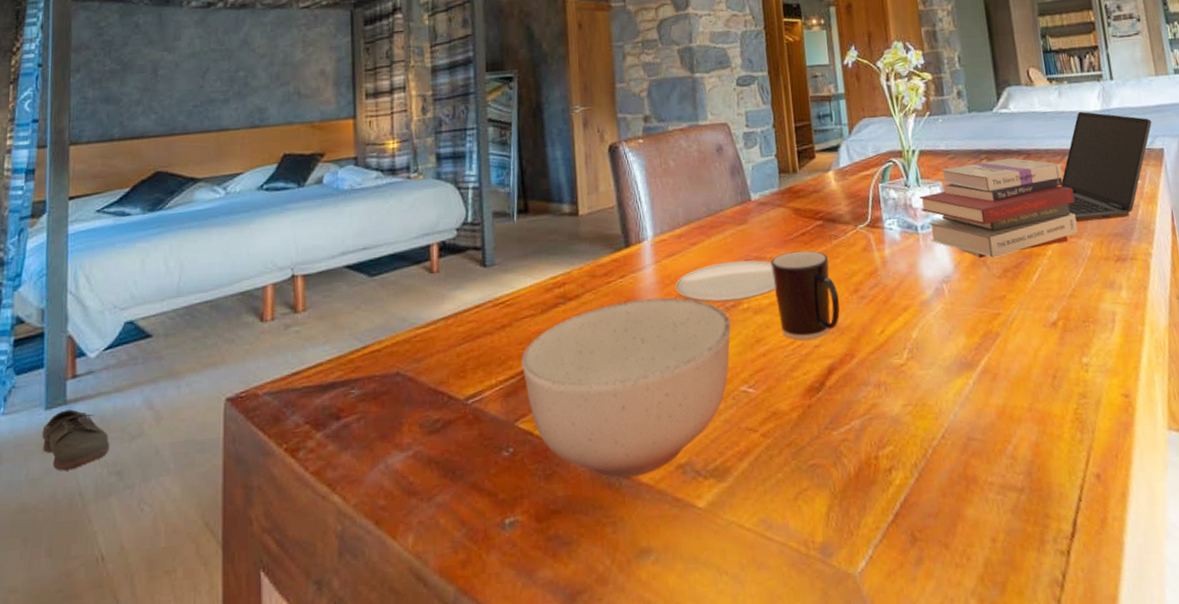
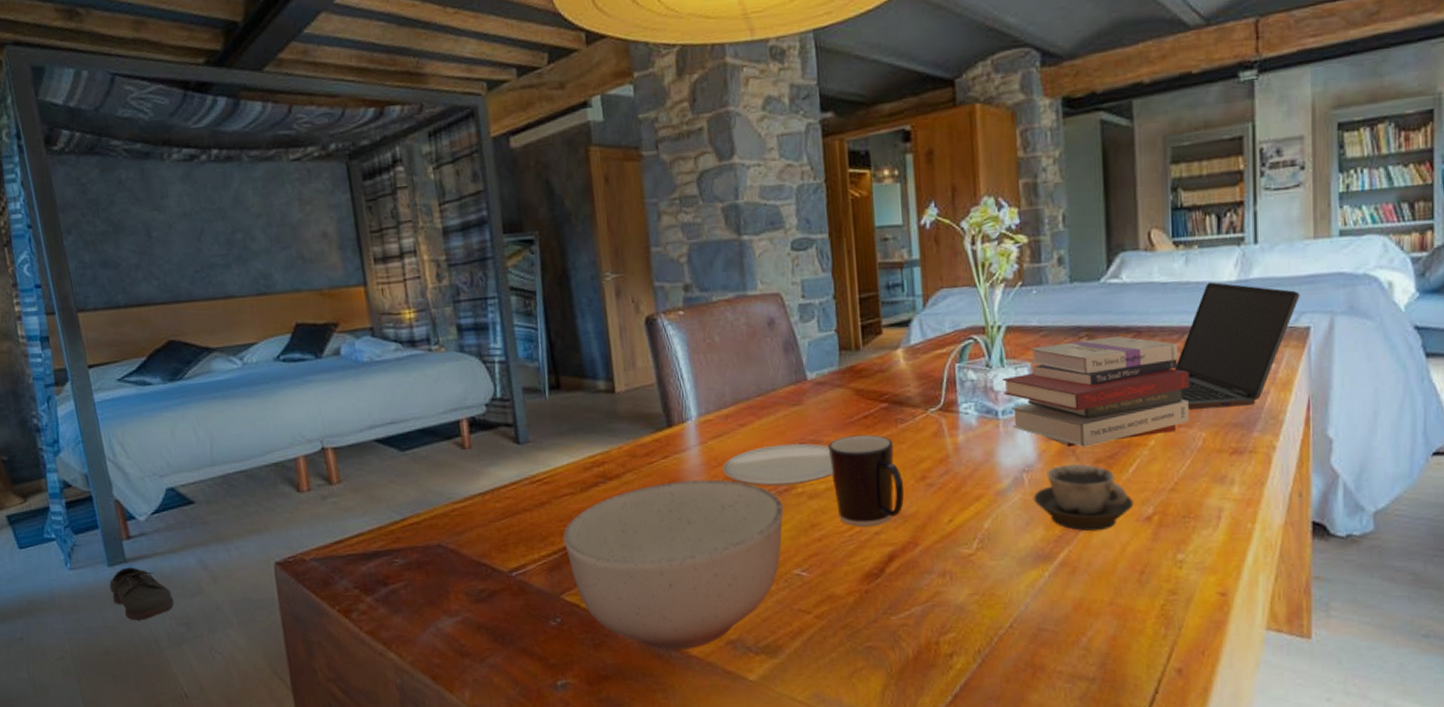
cup: none [953,274,1041,339] -> present [1033,464,1134,532]

